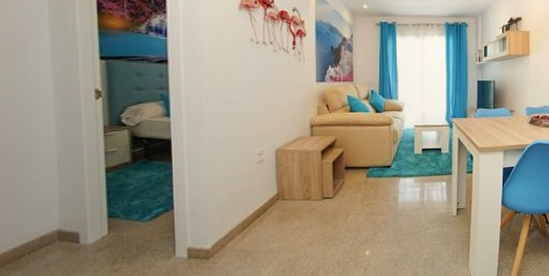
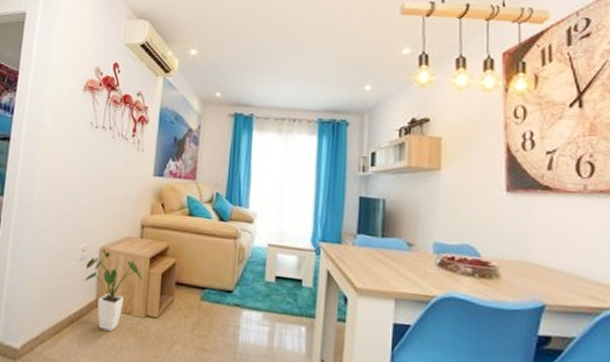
house plant: none [264,150,316,217] -> present [84,249,142,331]

